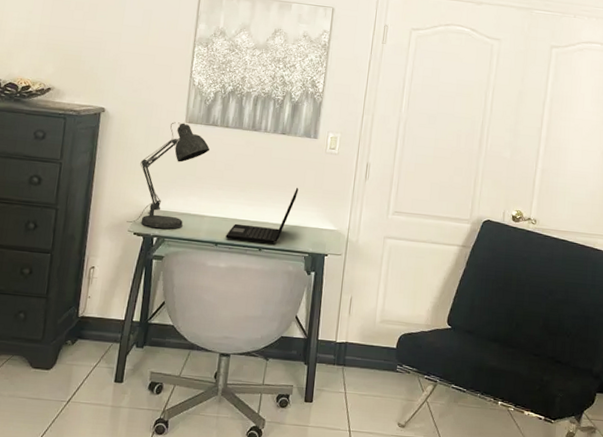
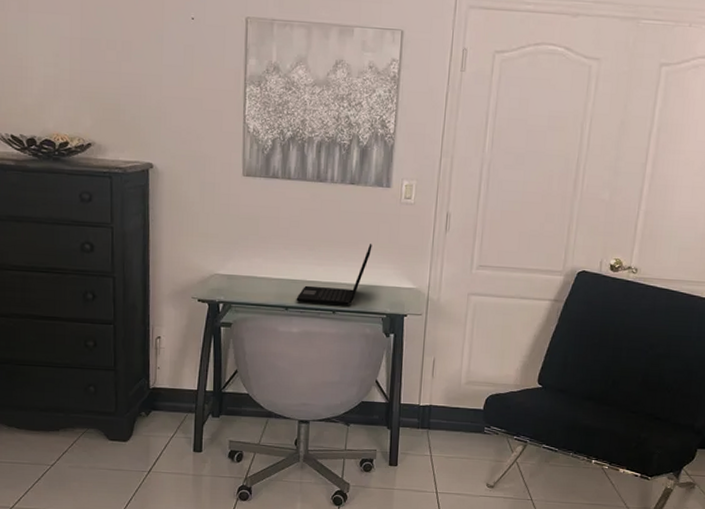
desk lamp: present [126,122,210,229] -> none [189,176,271,294]

